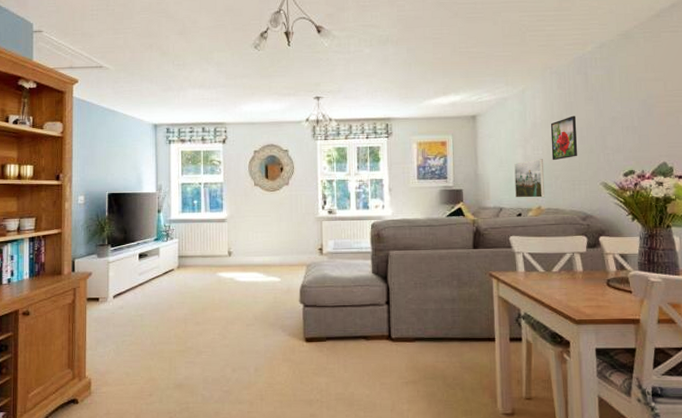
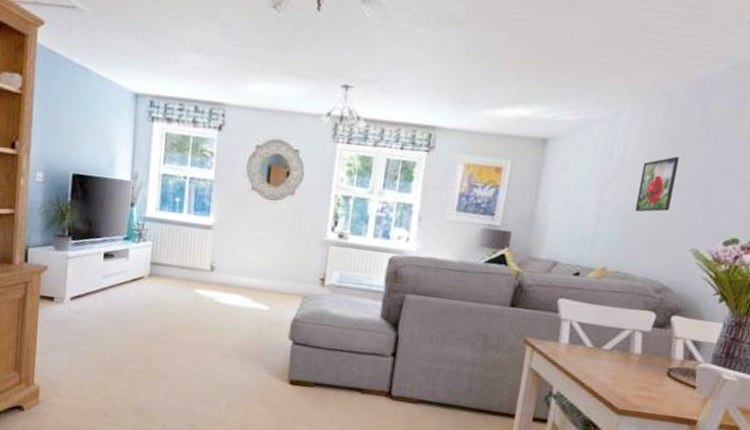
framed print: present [514,159,544,198] -> none [576,206,624,257]

